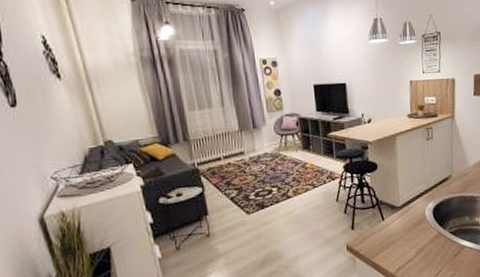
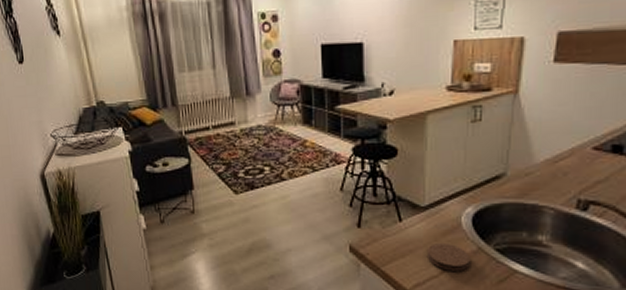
coaster: none [403,232,434,254] -> present [426,243,470,271]

